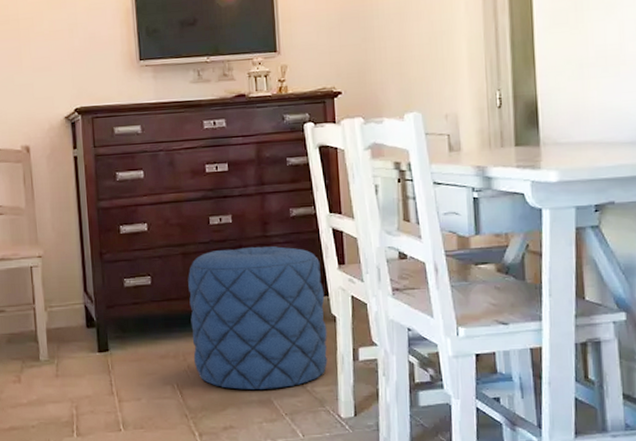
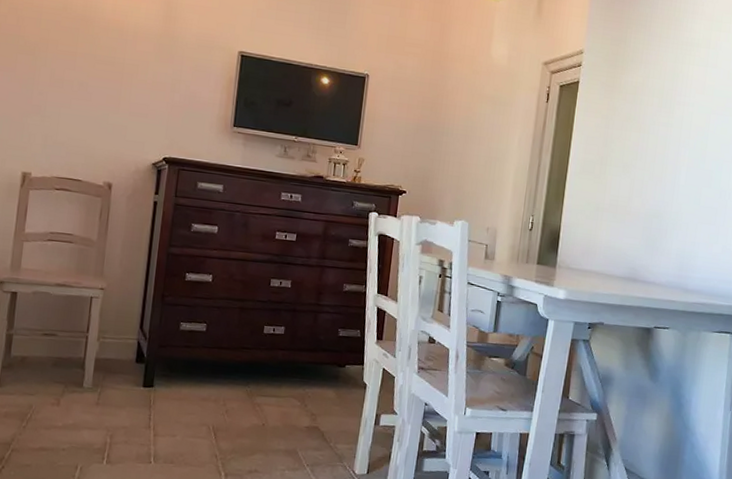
pouf: present [188,246,328,390] -> none [232,310,362,442]

